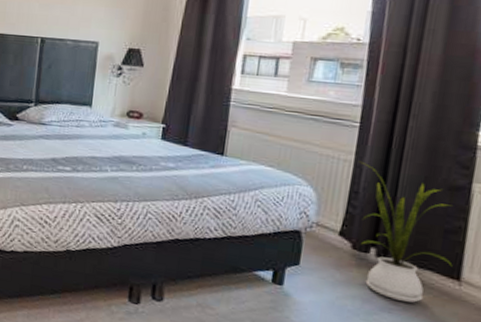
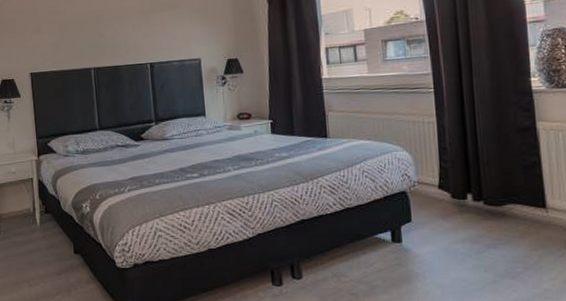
house plant: present [359,161,453,303] -> none [440,121,537,236]

